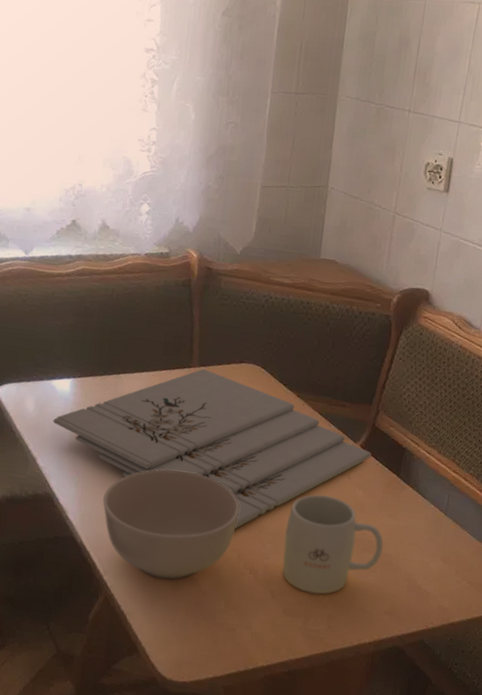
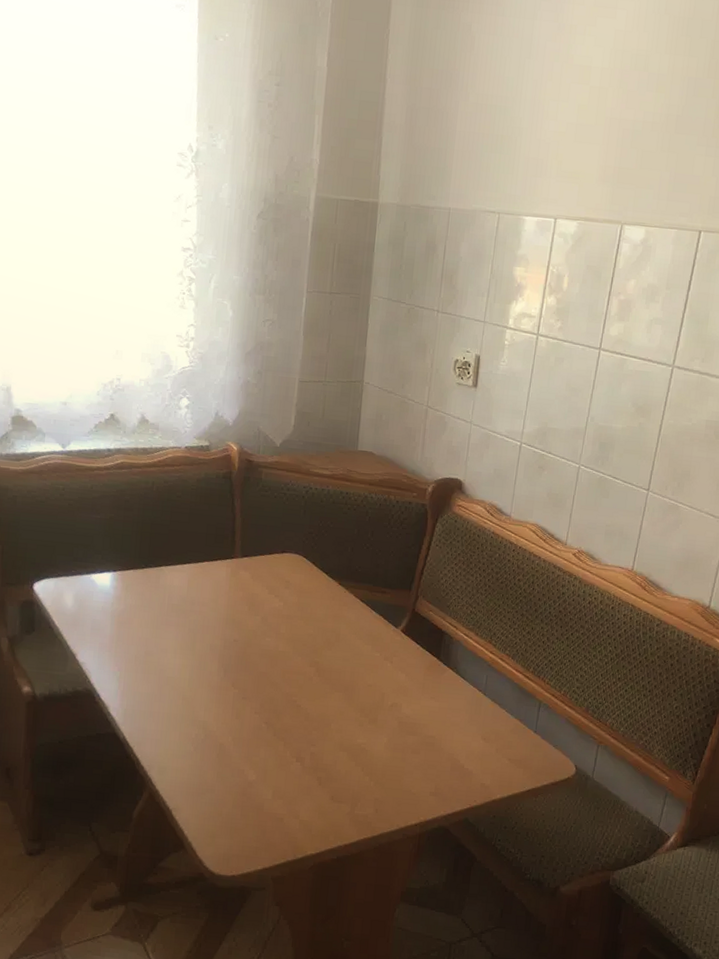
placemat: present [53,369,372,529] -> none [93,560,413,718]
bowl: present [102,469,241,580] -> none [145,660,286,772]
mug: present [282,494,384,595] -> none [329,680,426,779]

